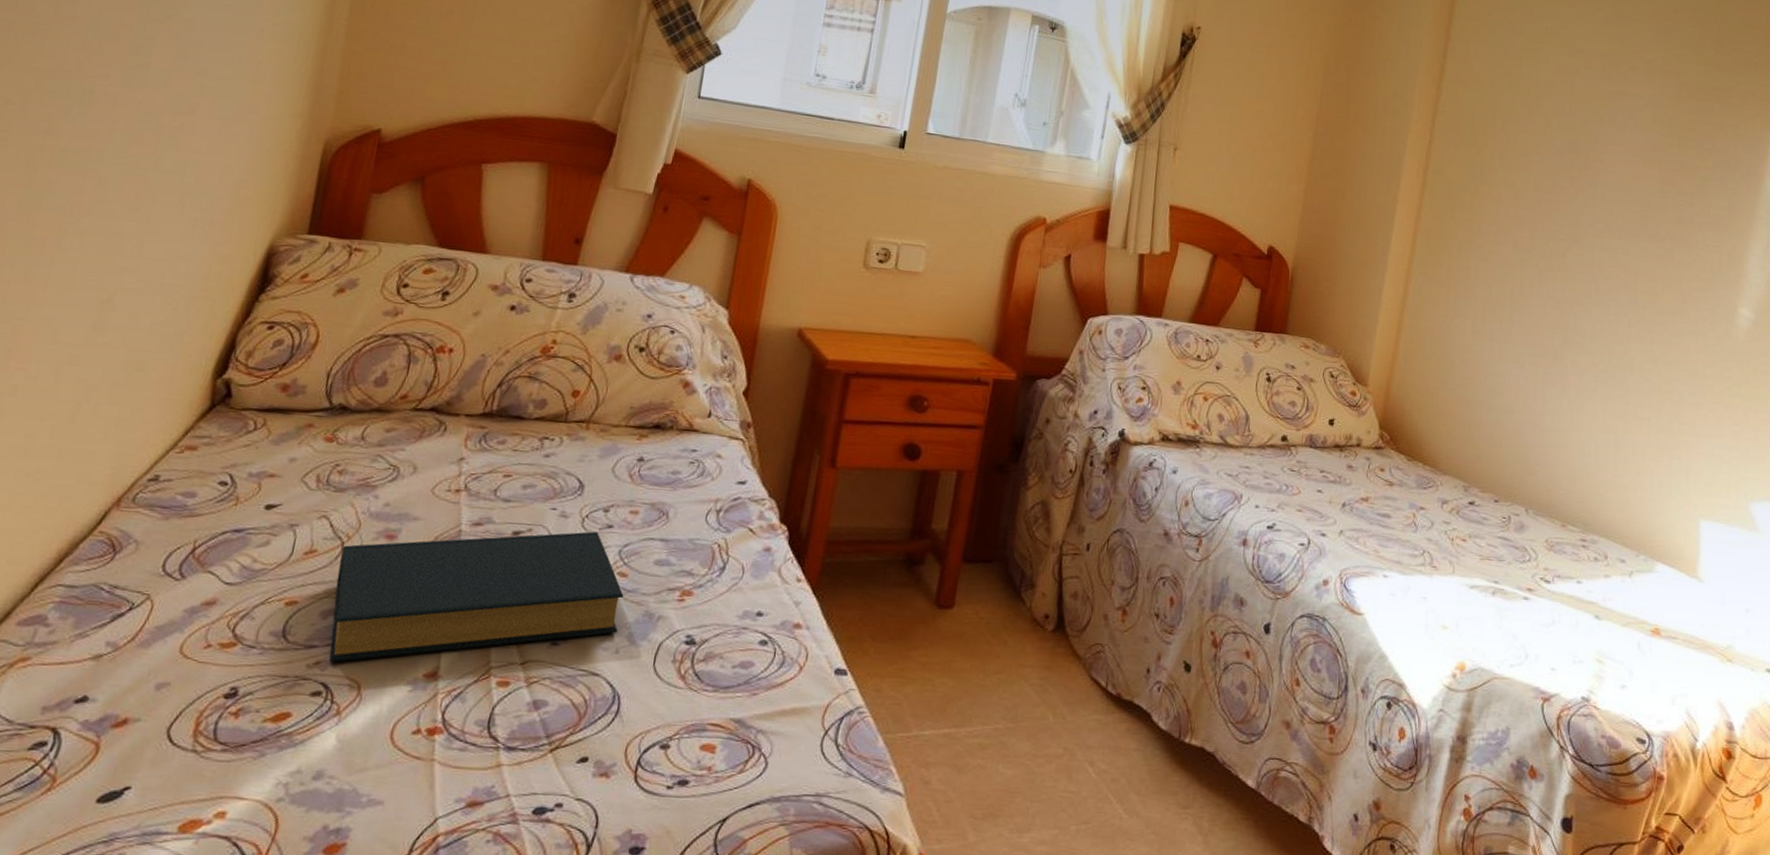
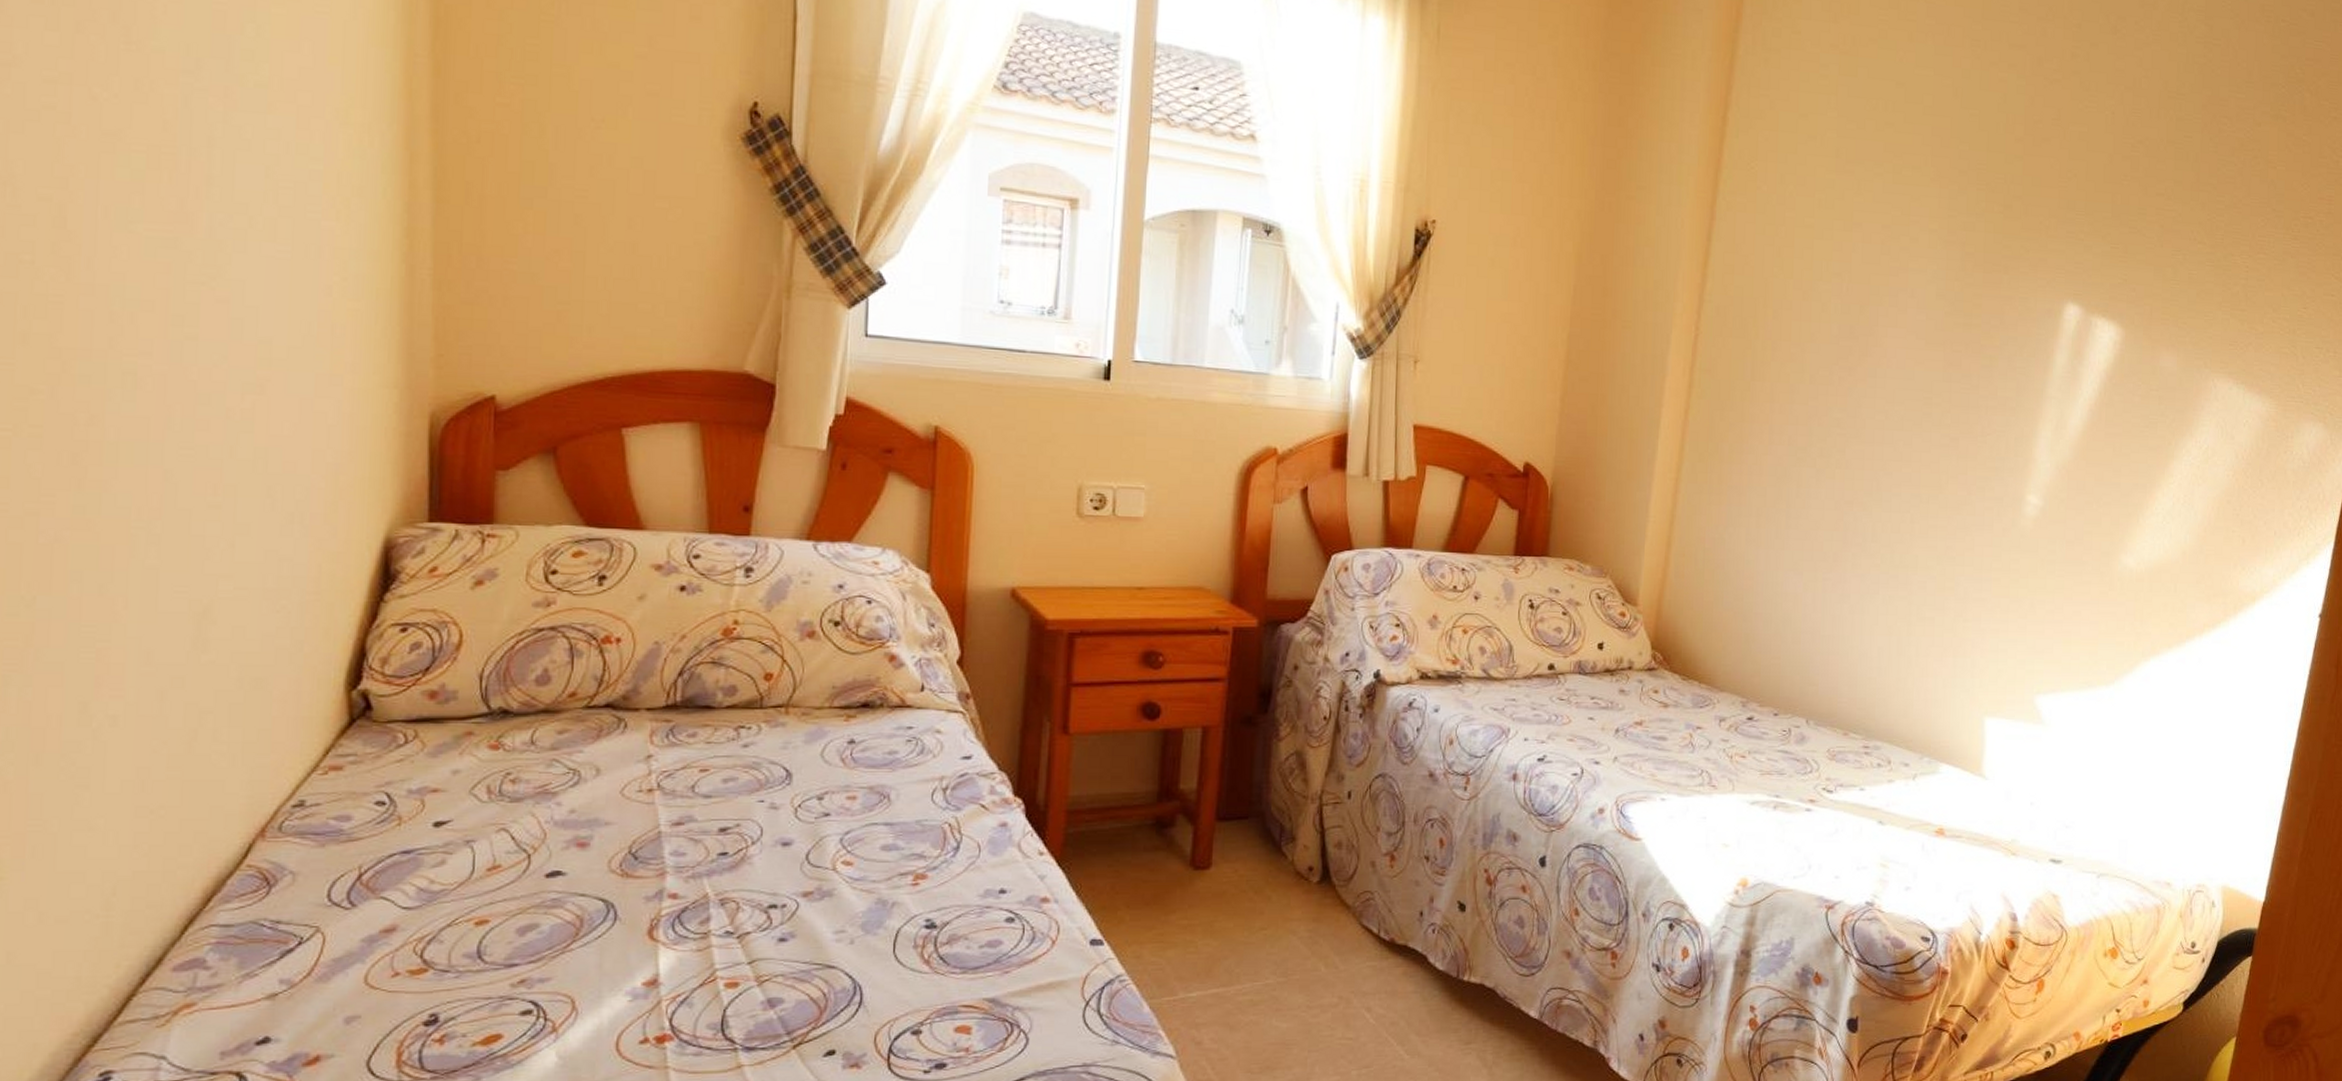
hardback book: present [329,531,624,662] -> none [528,822,852,979]

